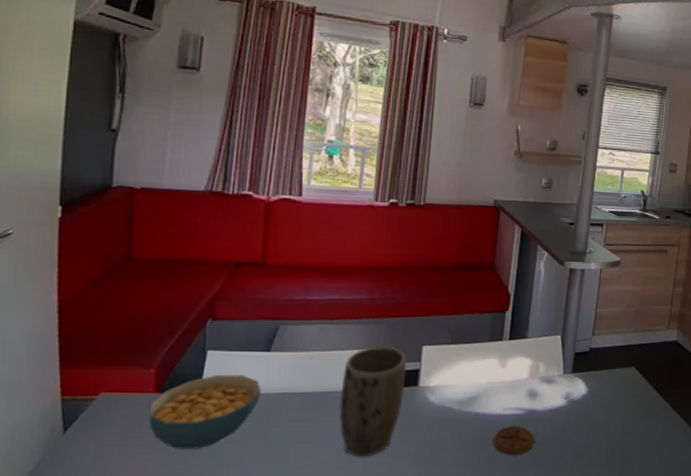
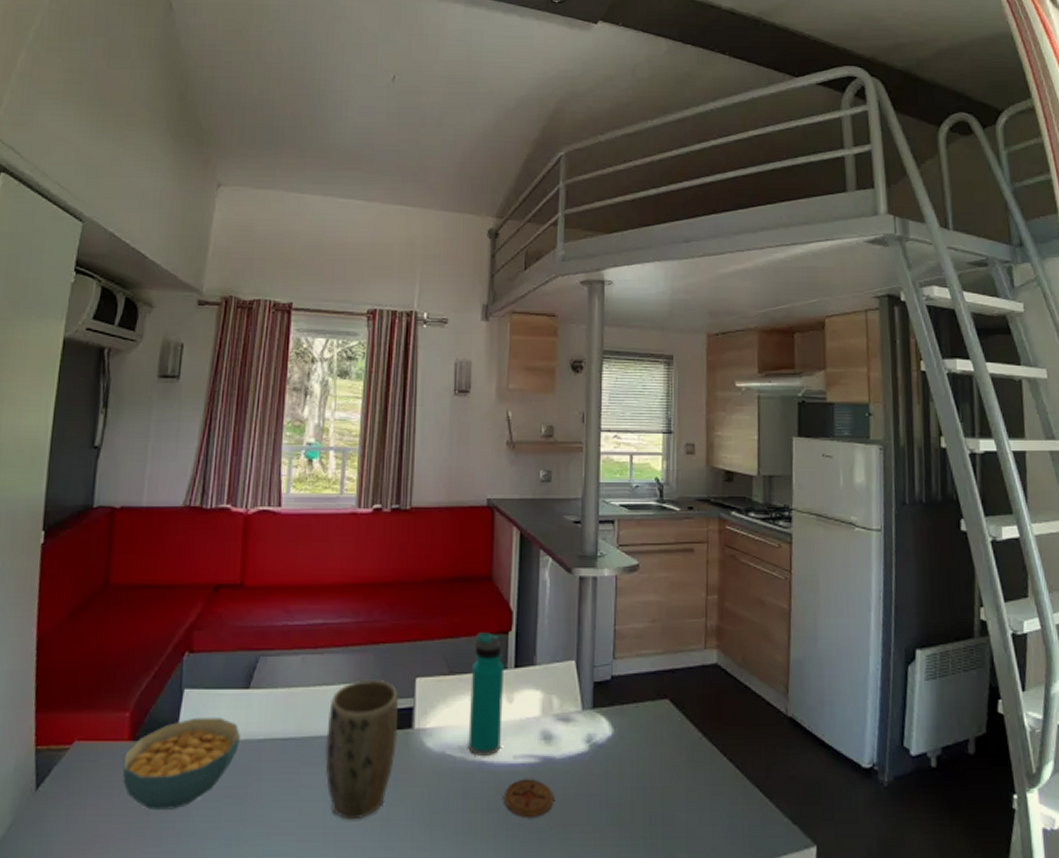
water bottle: none [465,311,501,409] -> present [468,632,505,757]

